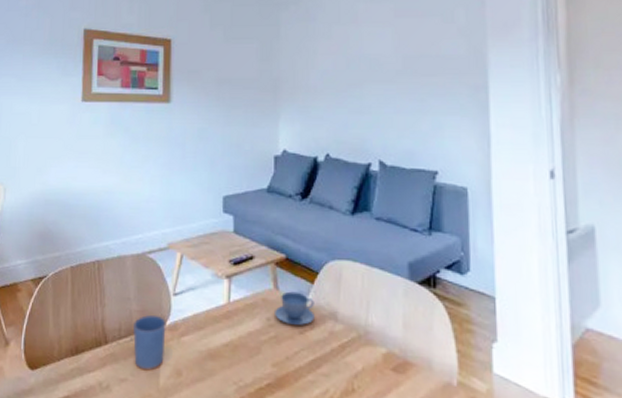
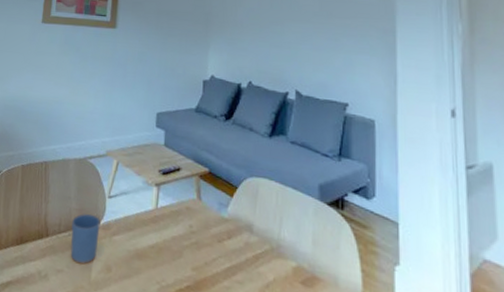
teacup: present [275,291,315,325] -> none [197,202,233,235]

